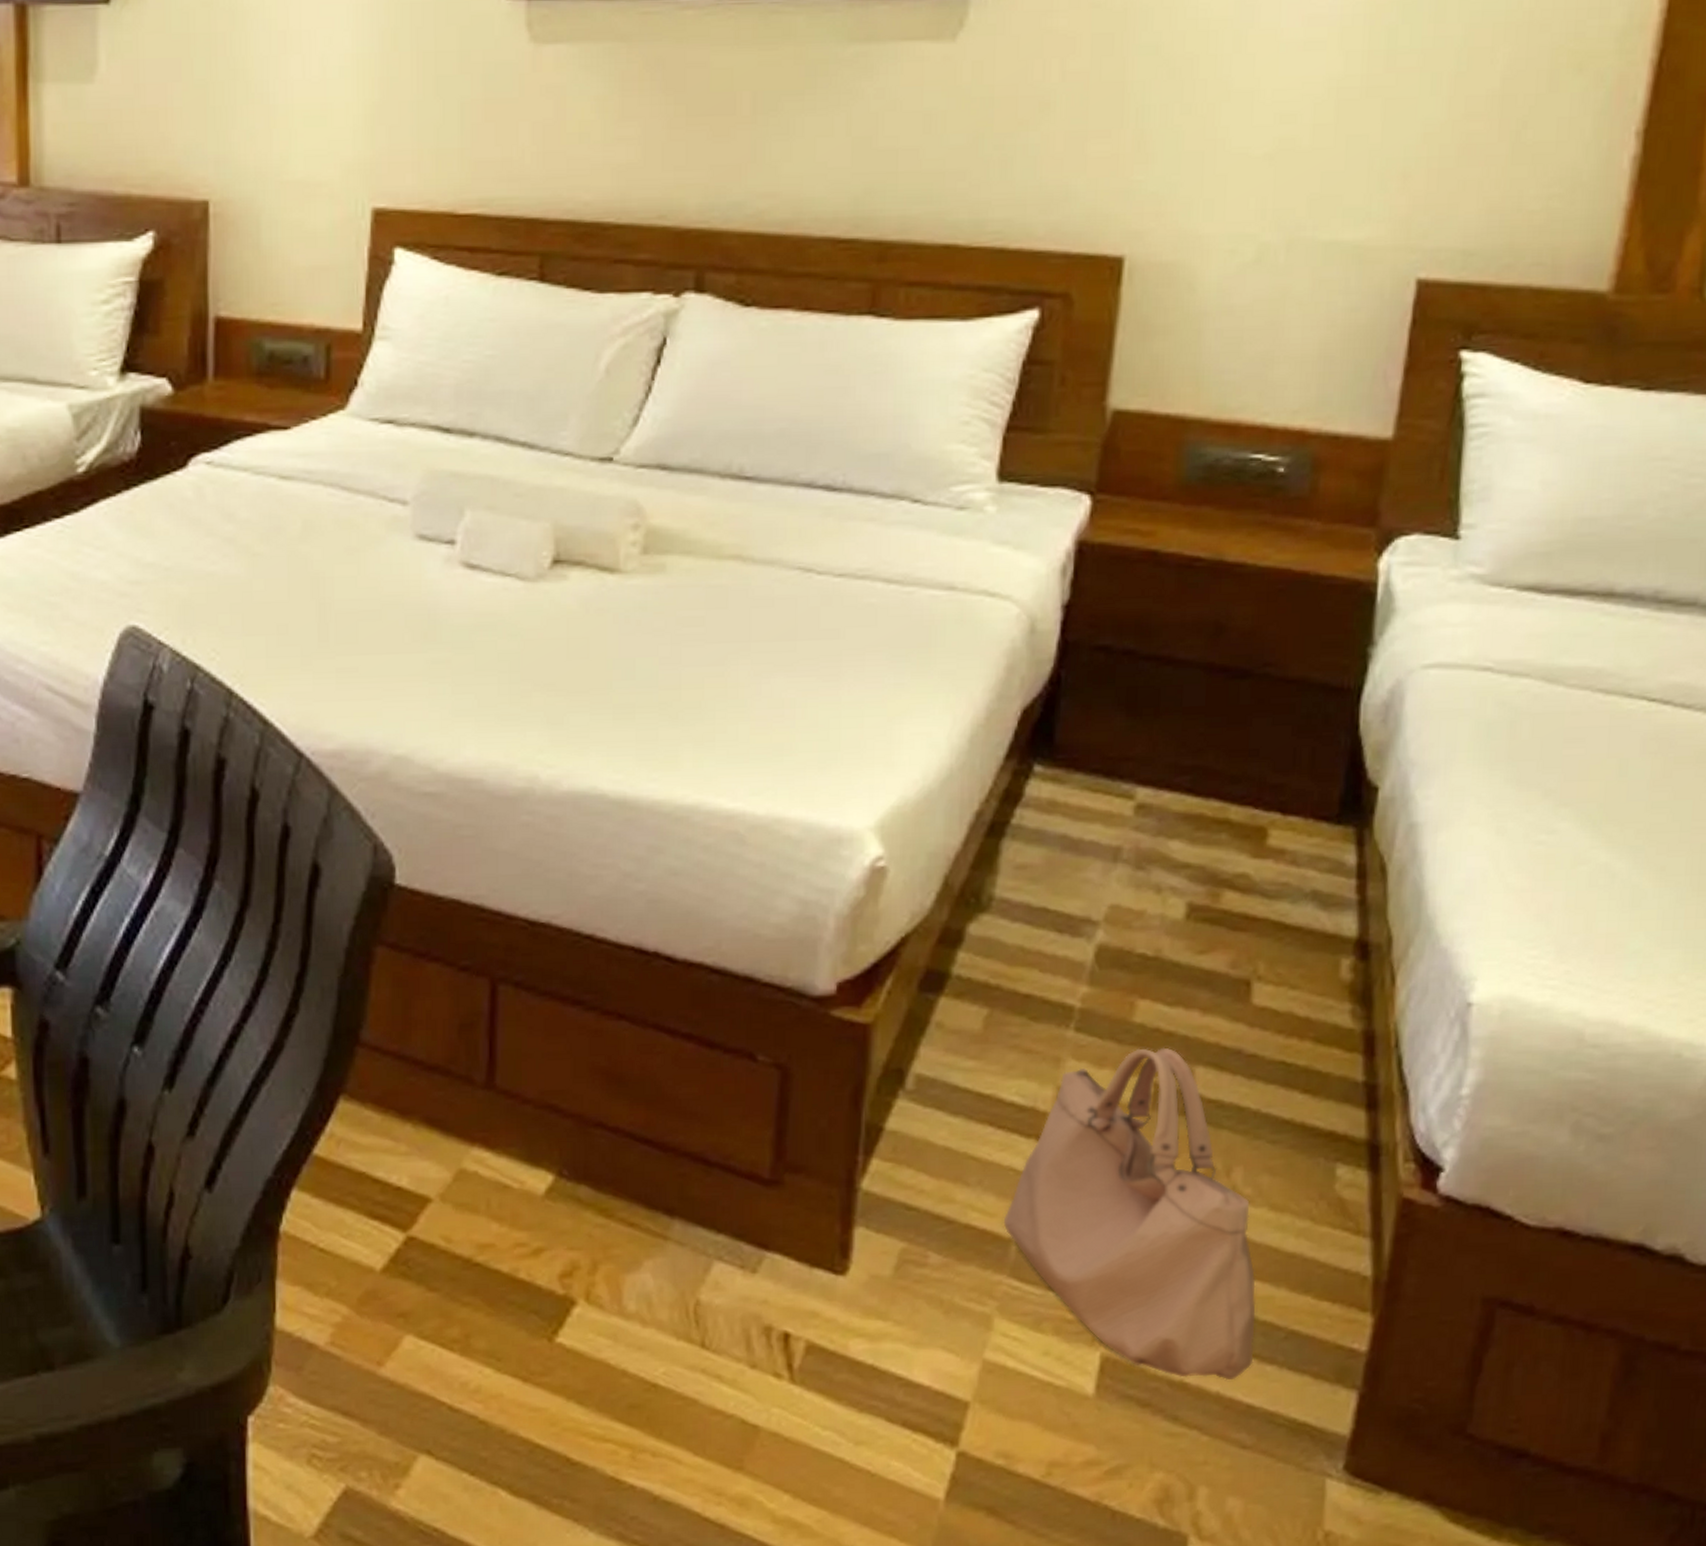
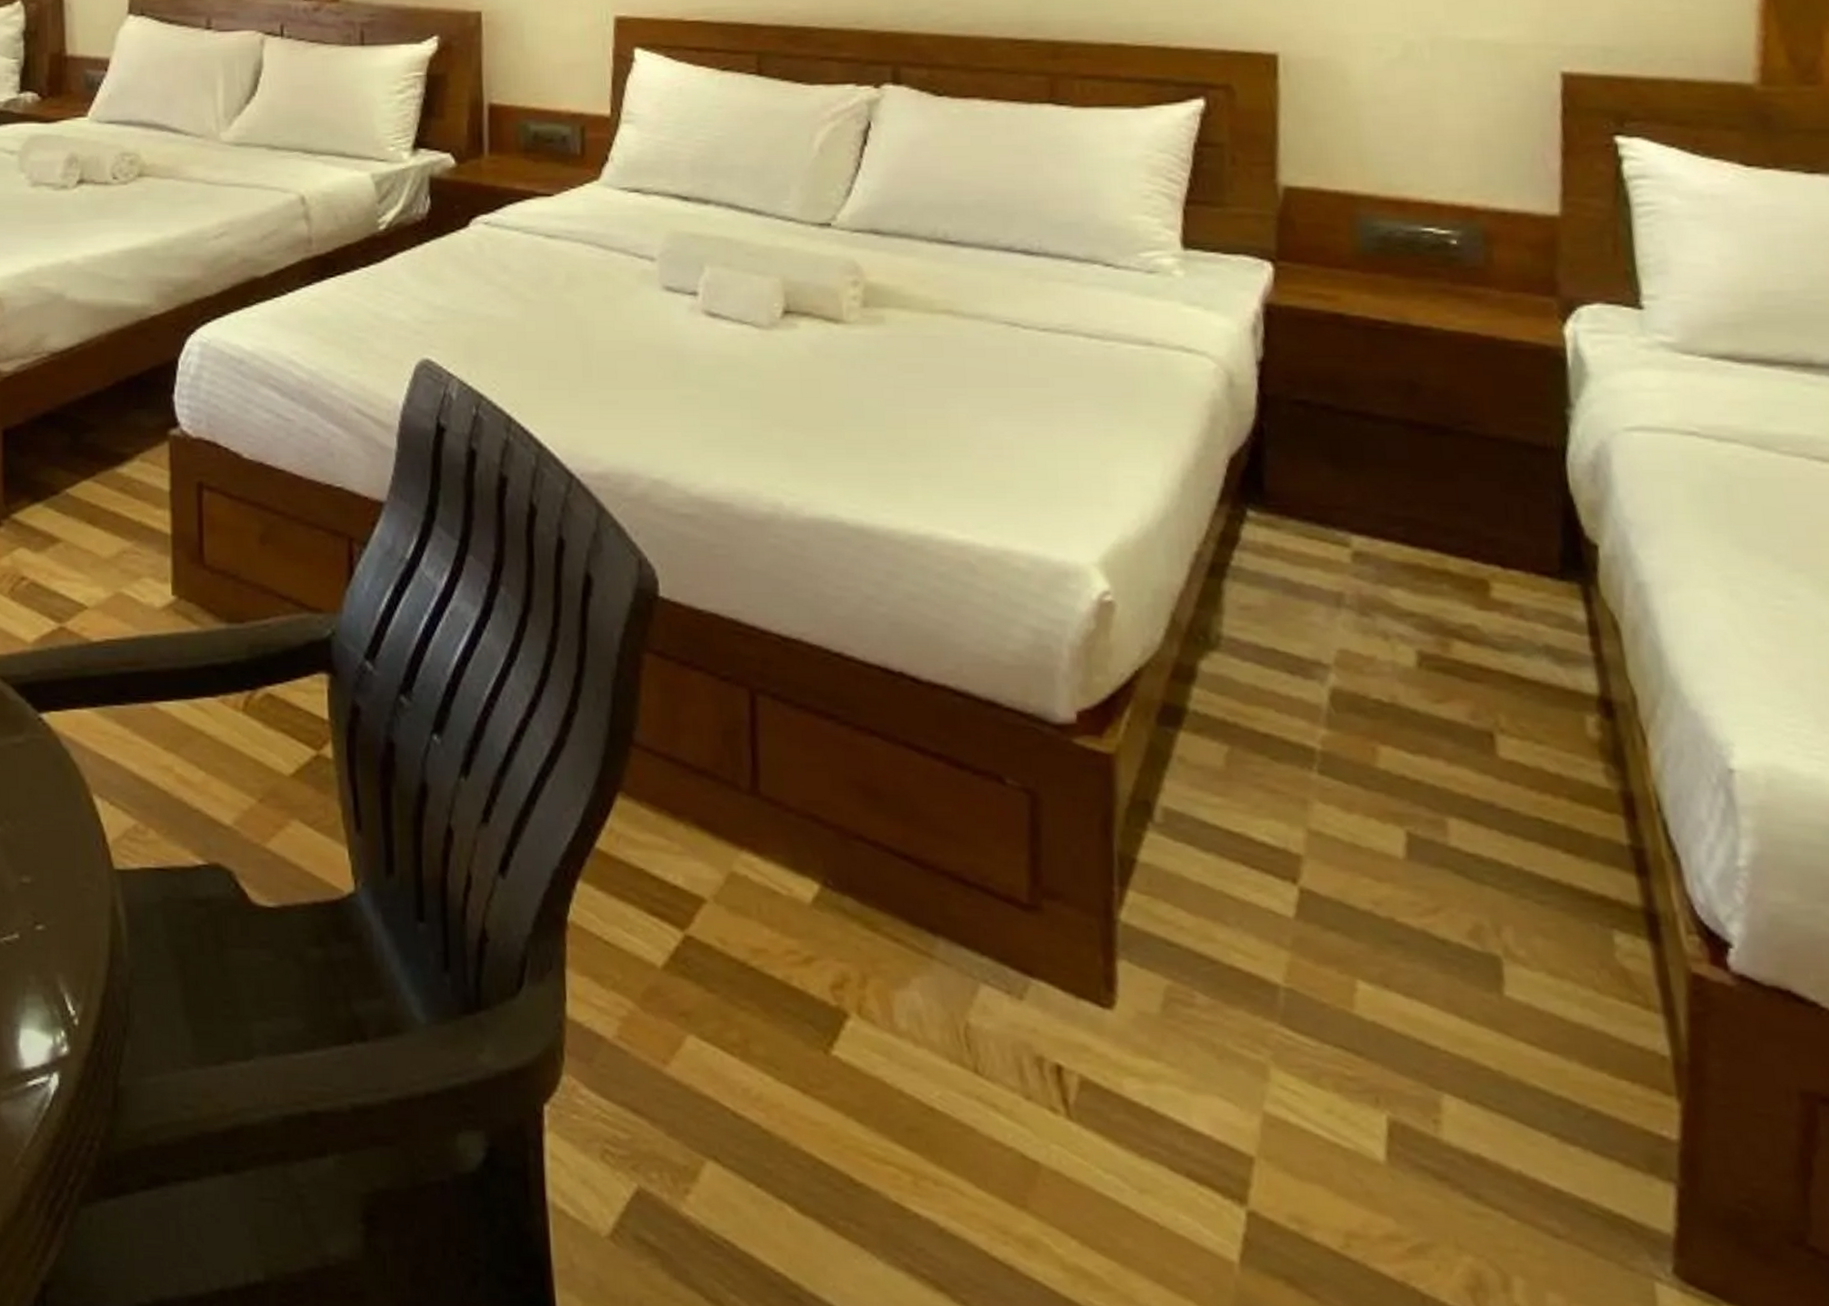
handbag: present [1003,1047,1256,1381] -> none [1267,795,1554,1160]

